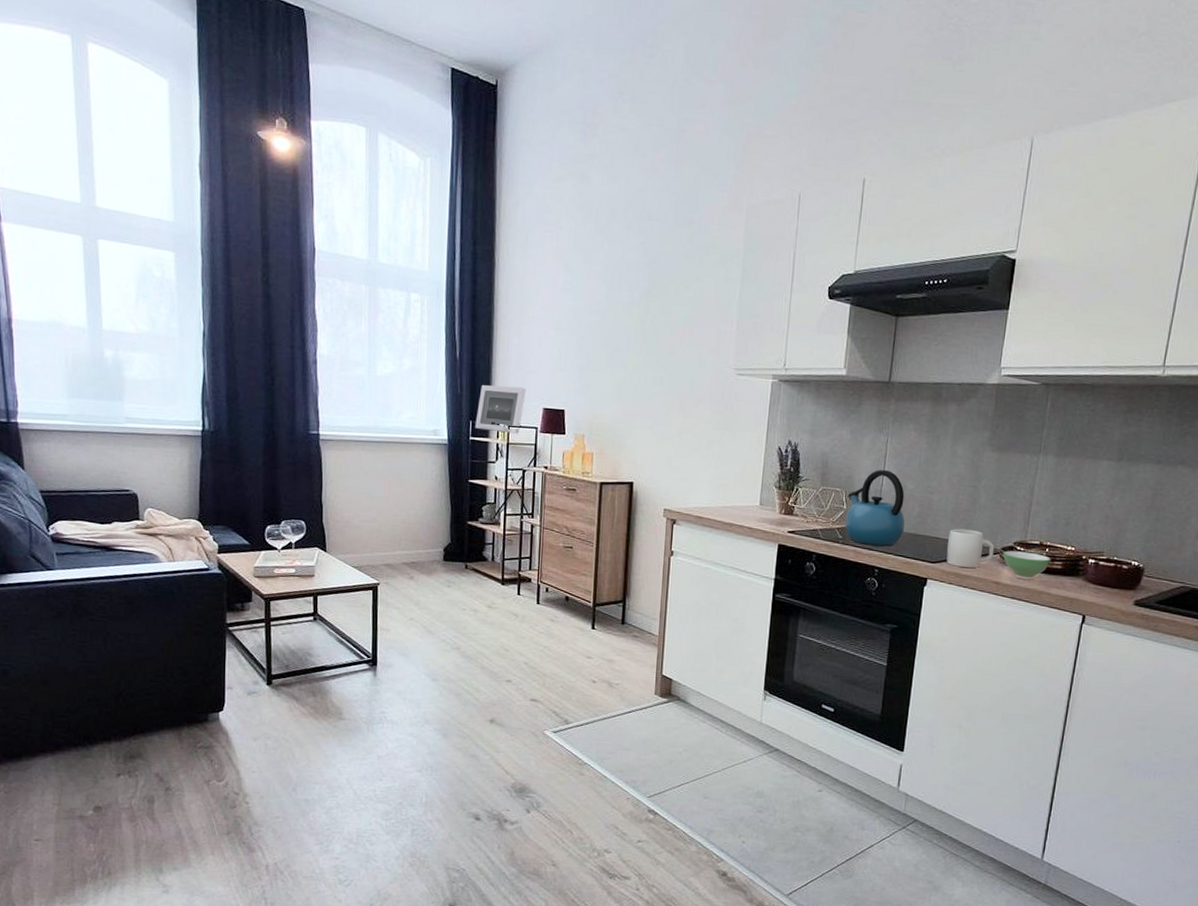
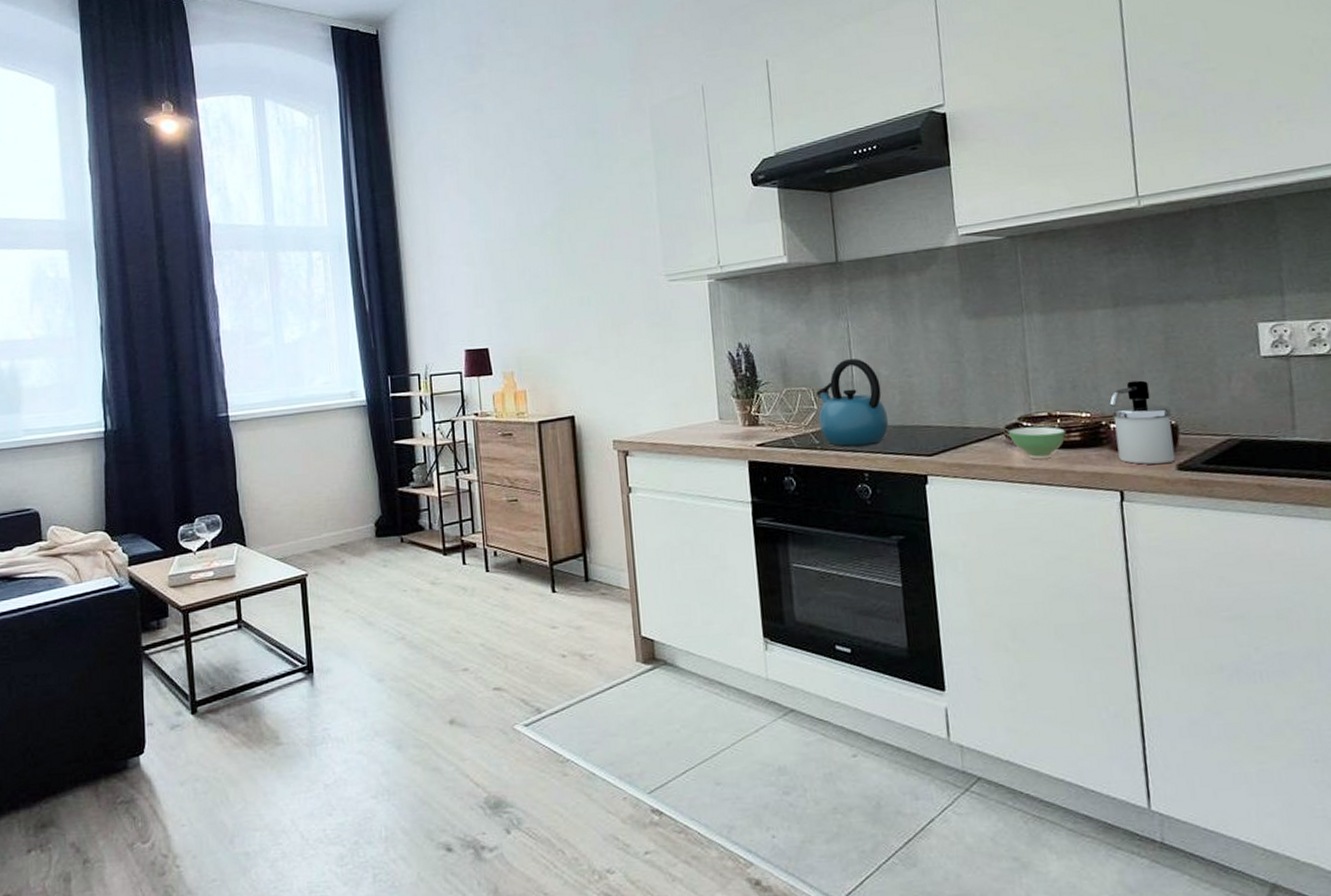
picture frame: present [475,385,525,434] -> none [394,332,444,385]
mug: present [946,528,995,569] -> none [940,411,998,457]
soap dispenser: none [1089,526,1143,599] -> present [1109,380,1176,465]

